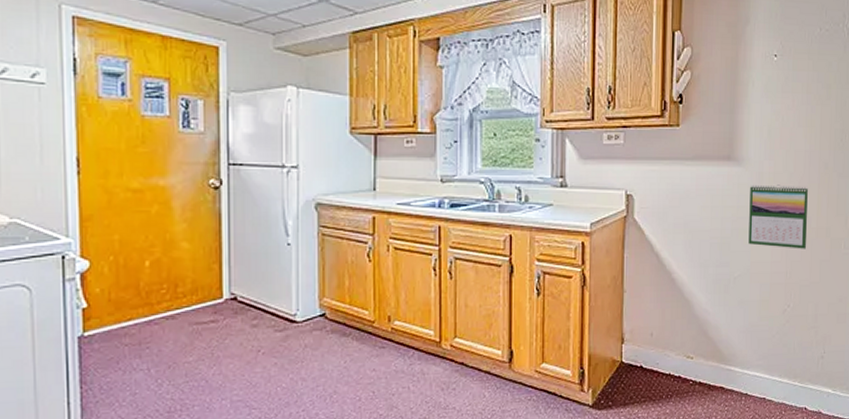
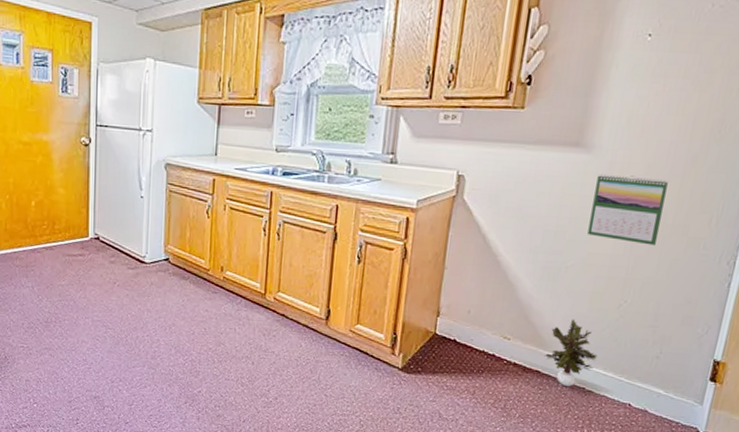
potted plant: none [725,329,772,400] -> present [544,319,598,387]

